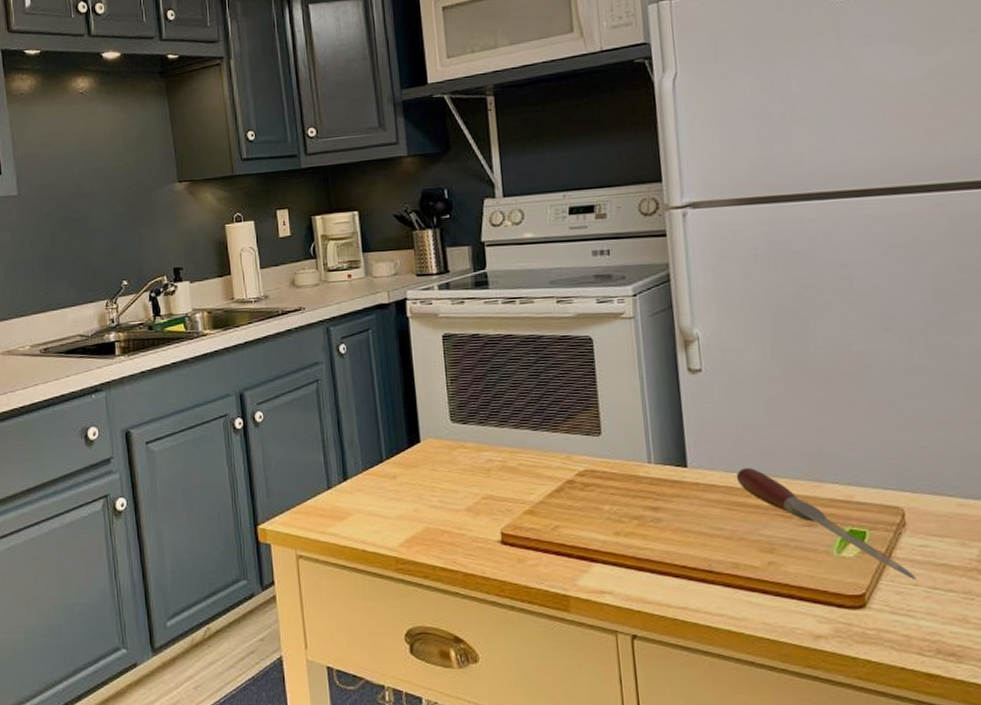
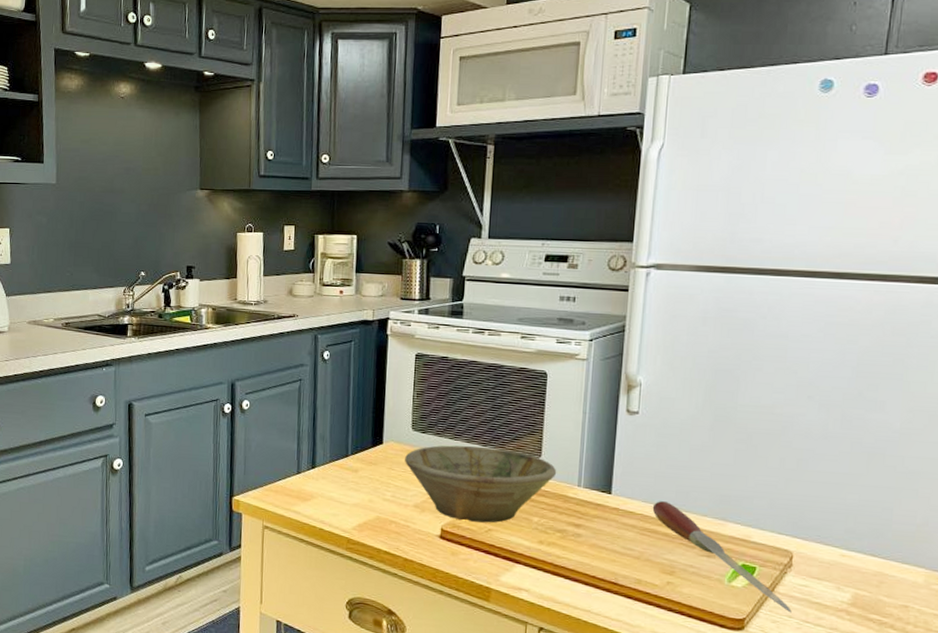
bowl: none [448,431,622,520] -> present [405,445,557,523]

